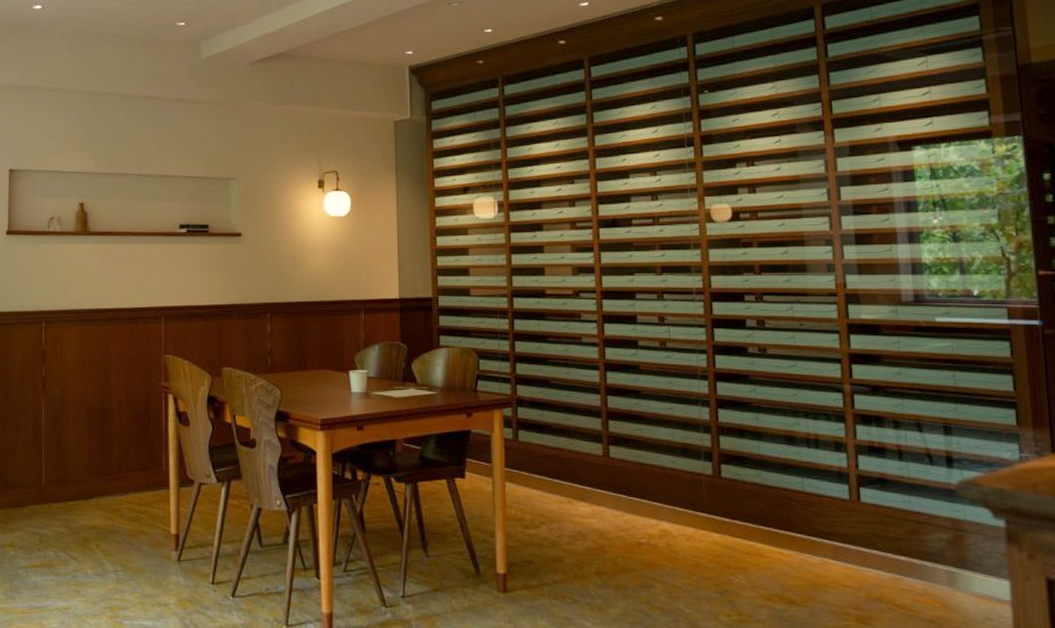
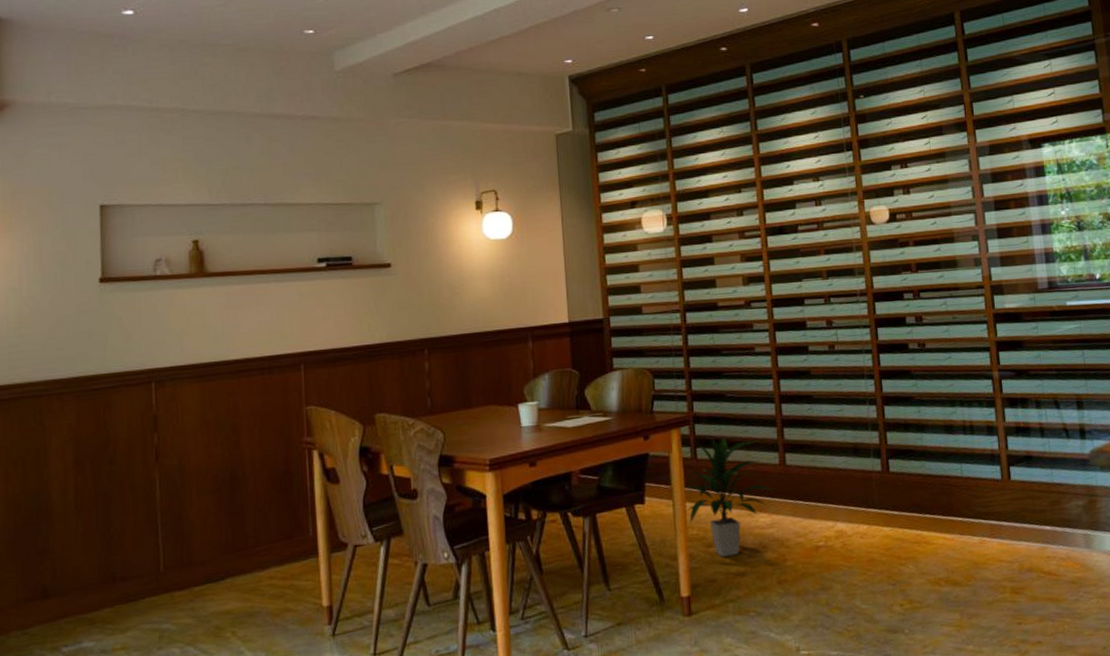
indoor plant: none [504,420,595,541] -> present [685,436,773,558]

